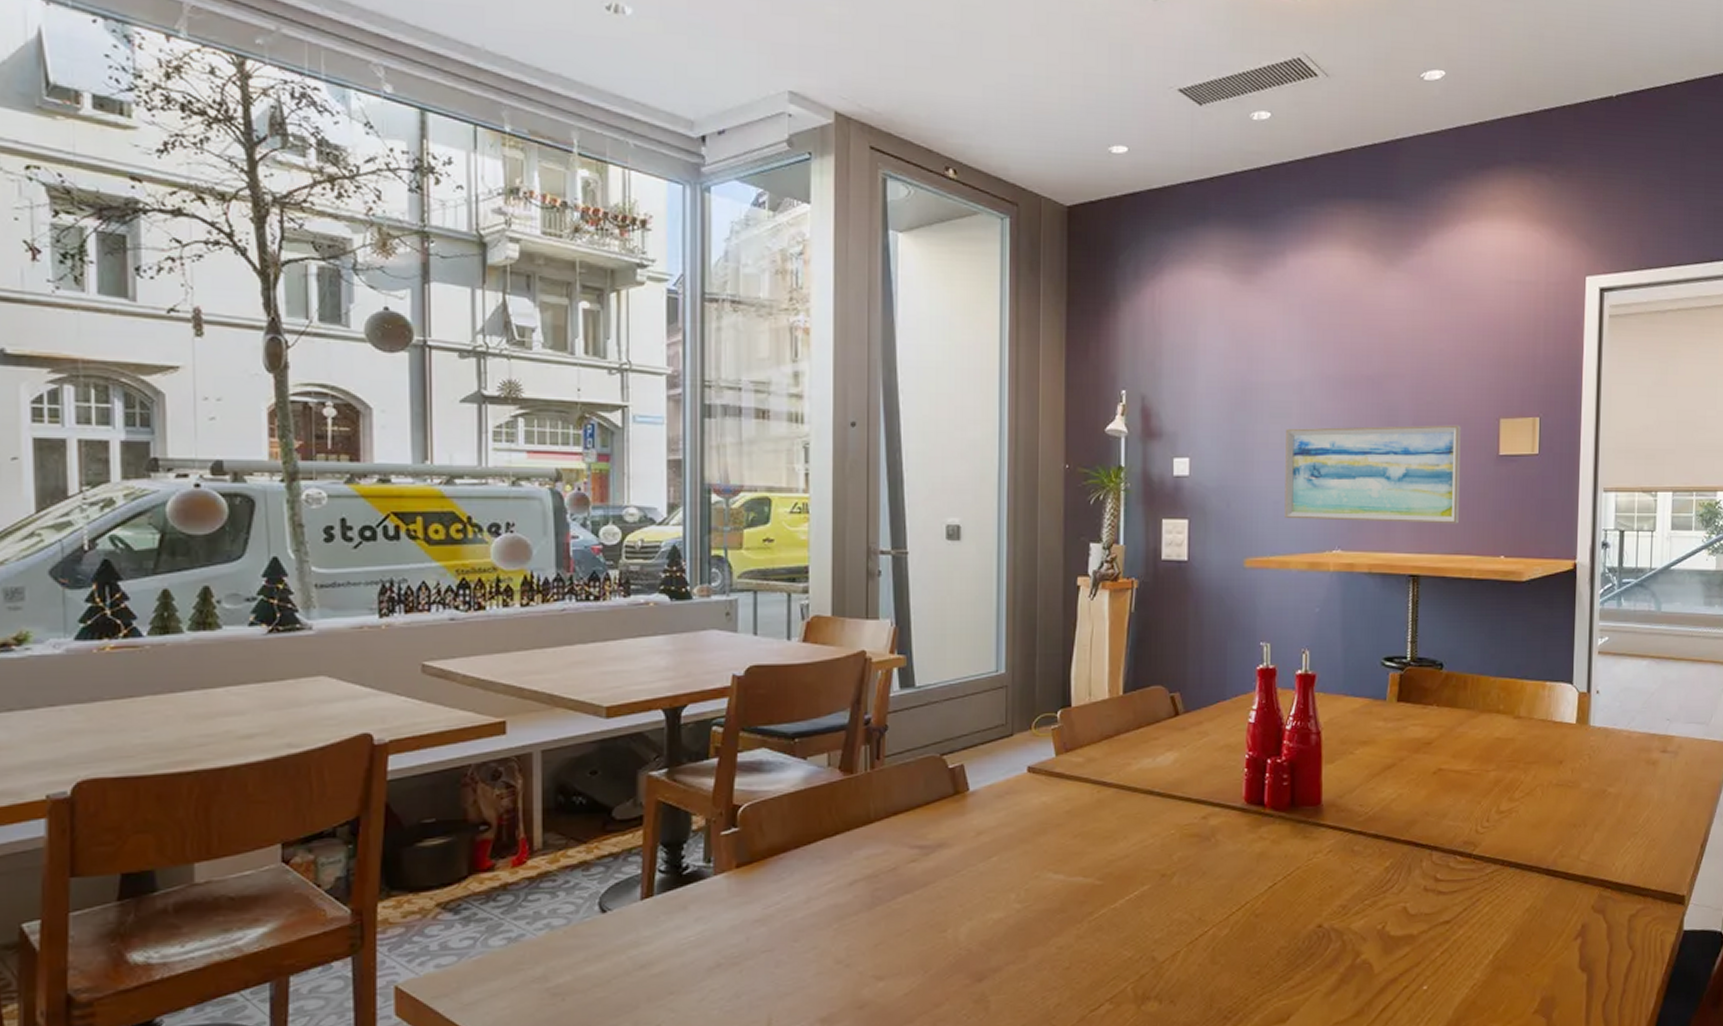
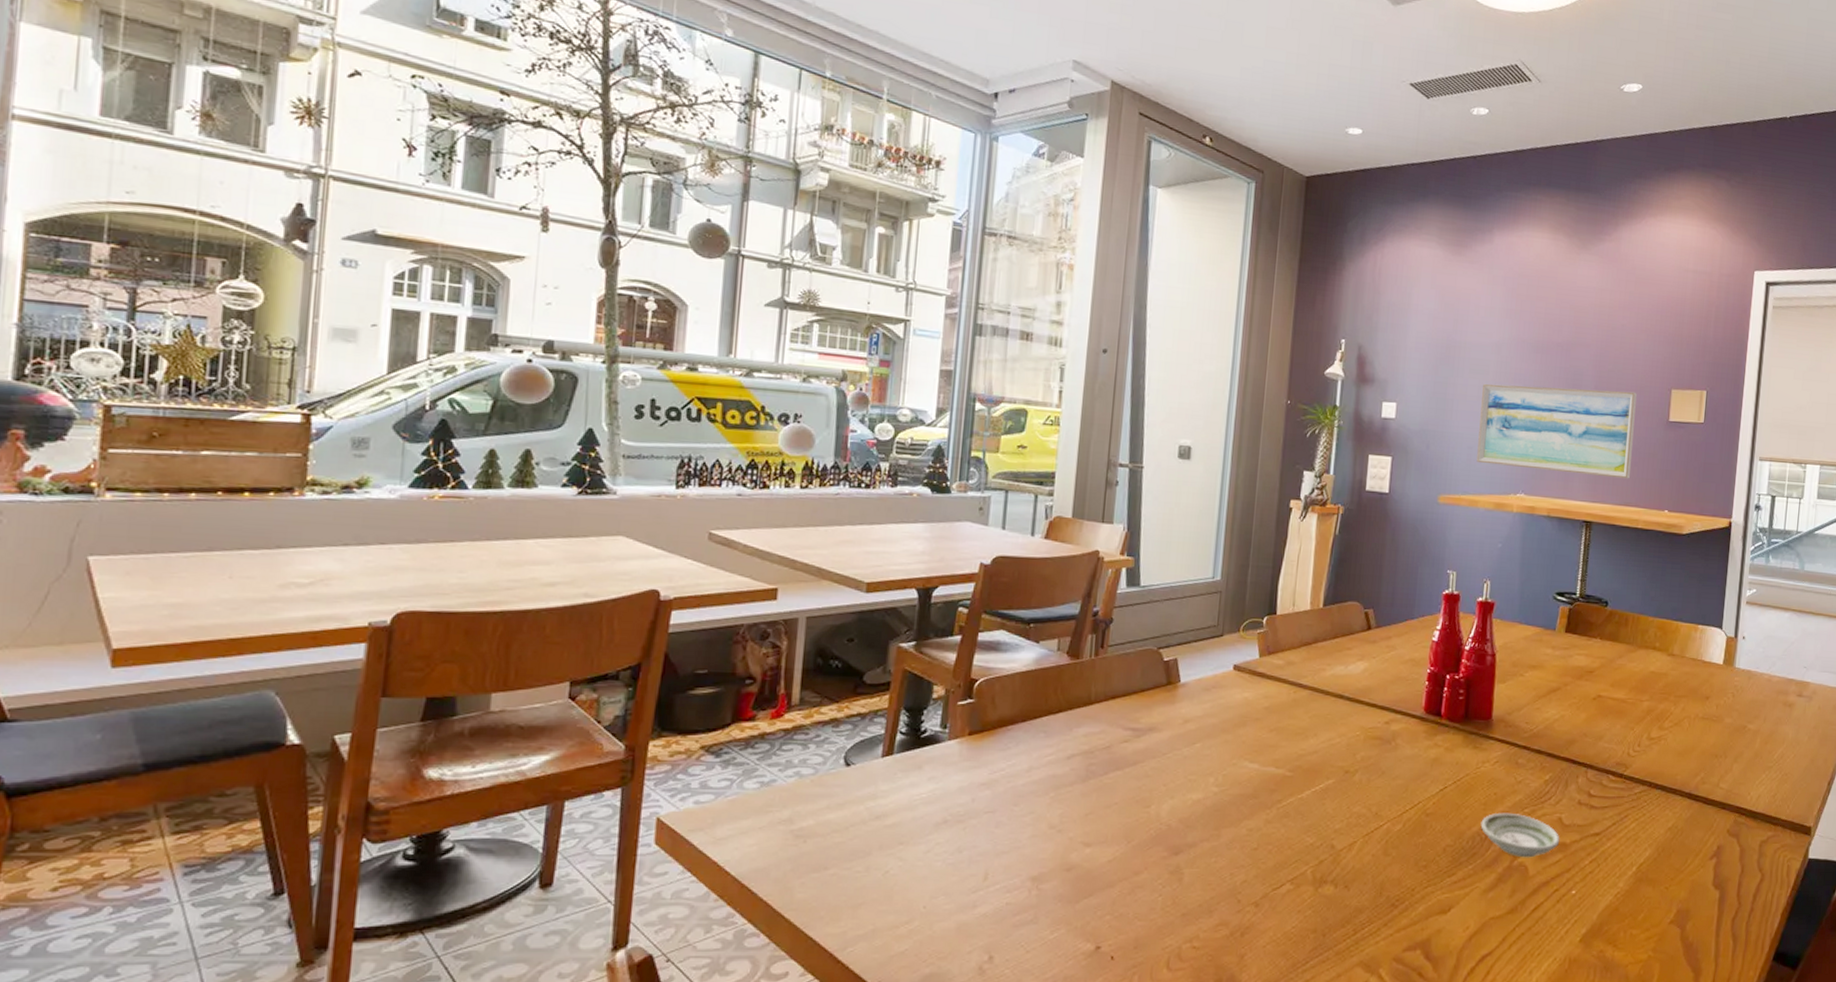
saucer: none [1317,906,1406,955] -> present [1480,812,1560,858]

